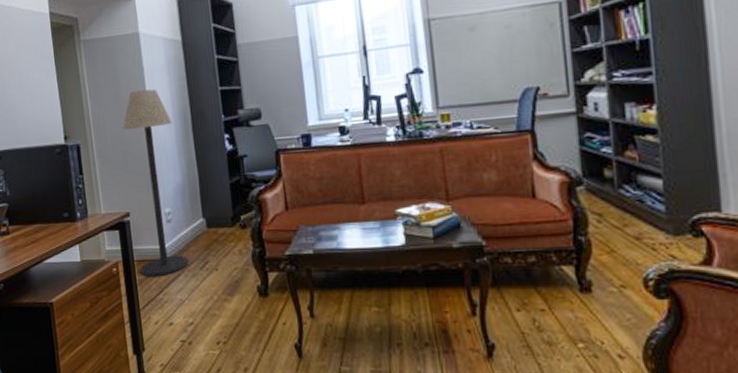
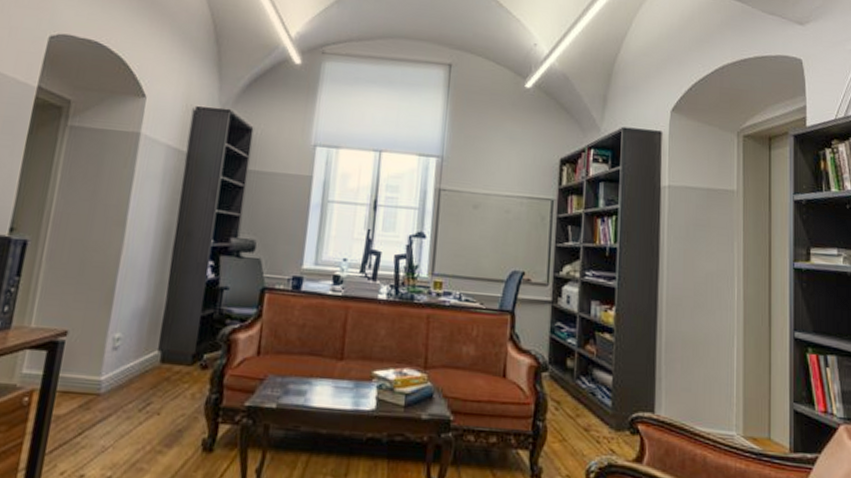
floor lamp: present [122,89,189,277] -> none [60,193,152,415]

